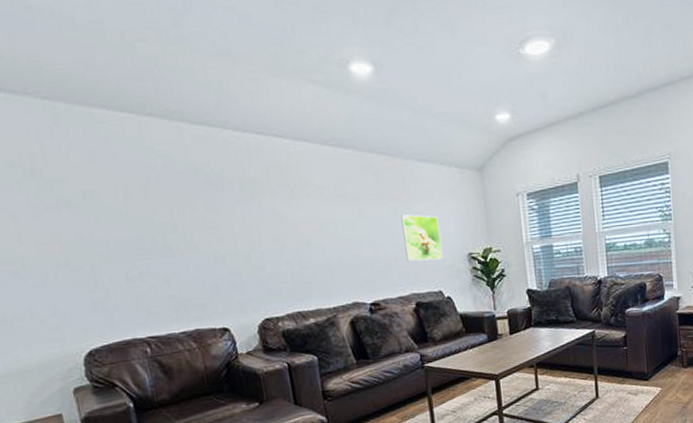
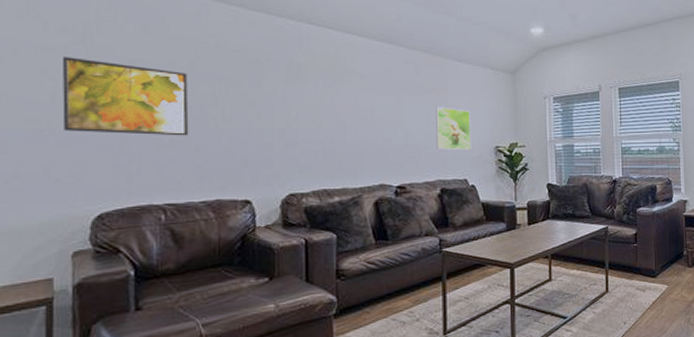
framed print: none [19,193,157,271] -> present [62,57,189,136]

